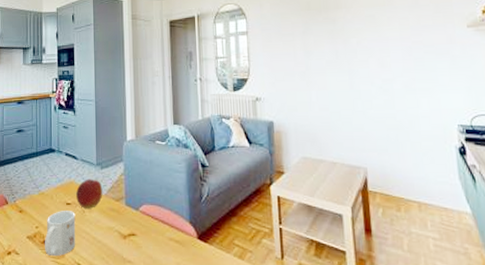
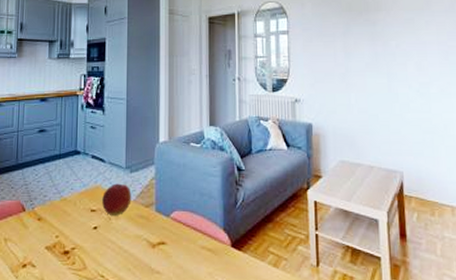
mug: present [44,211,76,256] -> none [64,218,101,267]

